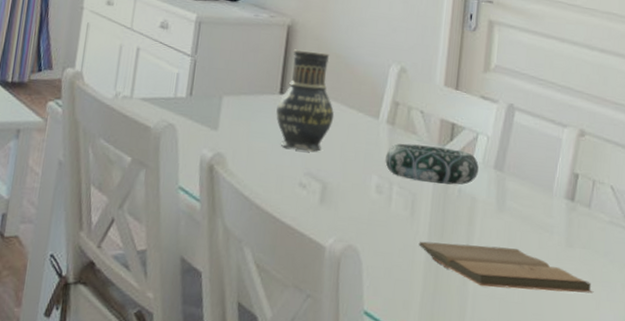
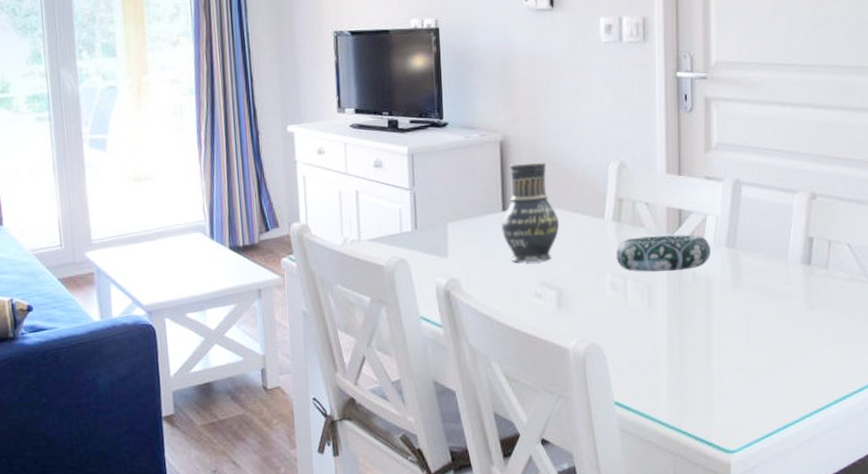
book: present [418,241,594,294] -> none [659,320,838,361]

